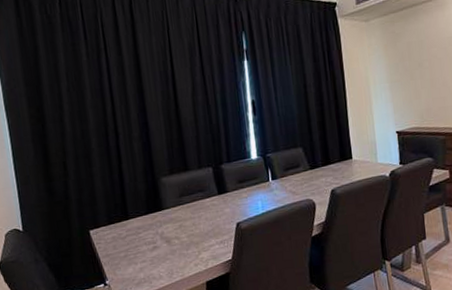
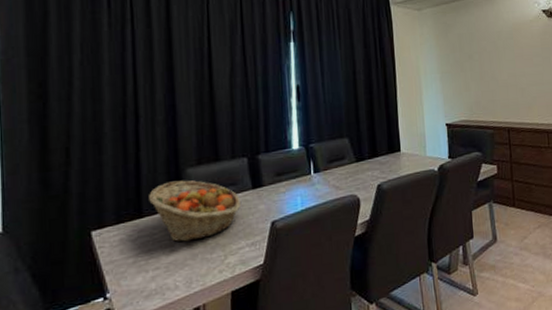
fruit basket: none [132,187,209,240] -> present [149,180,241,242]

